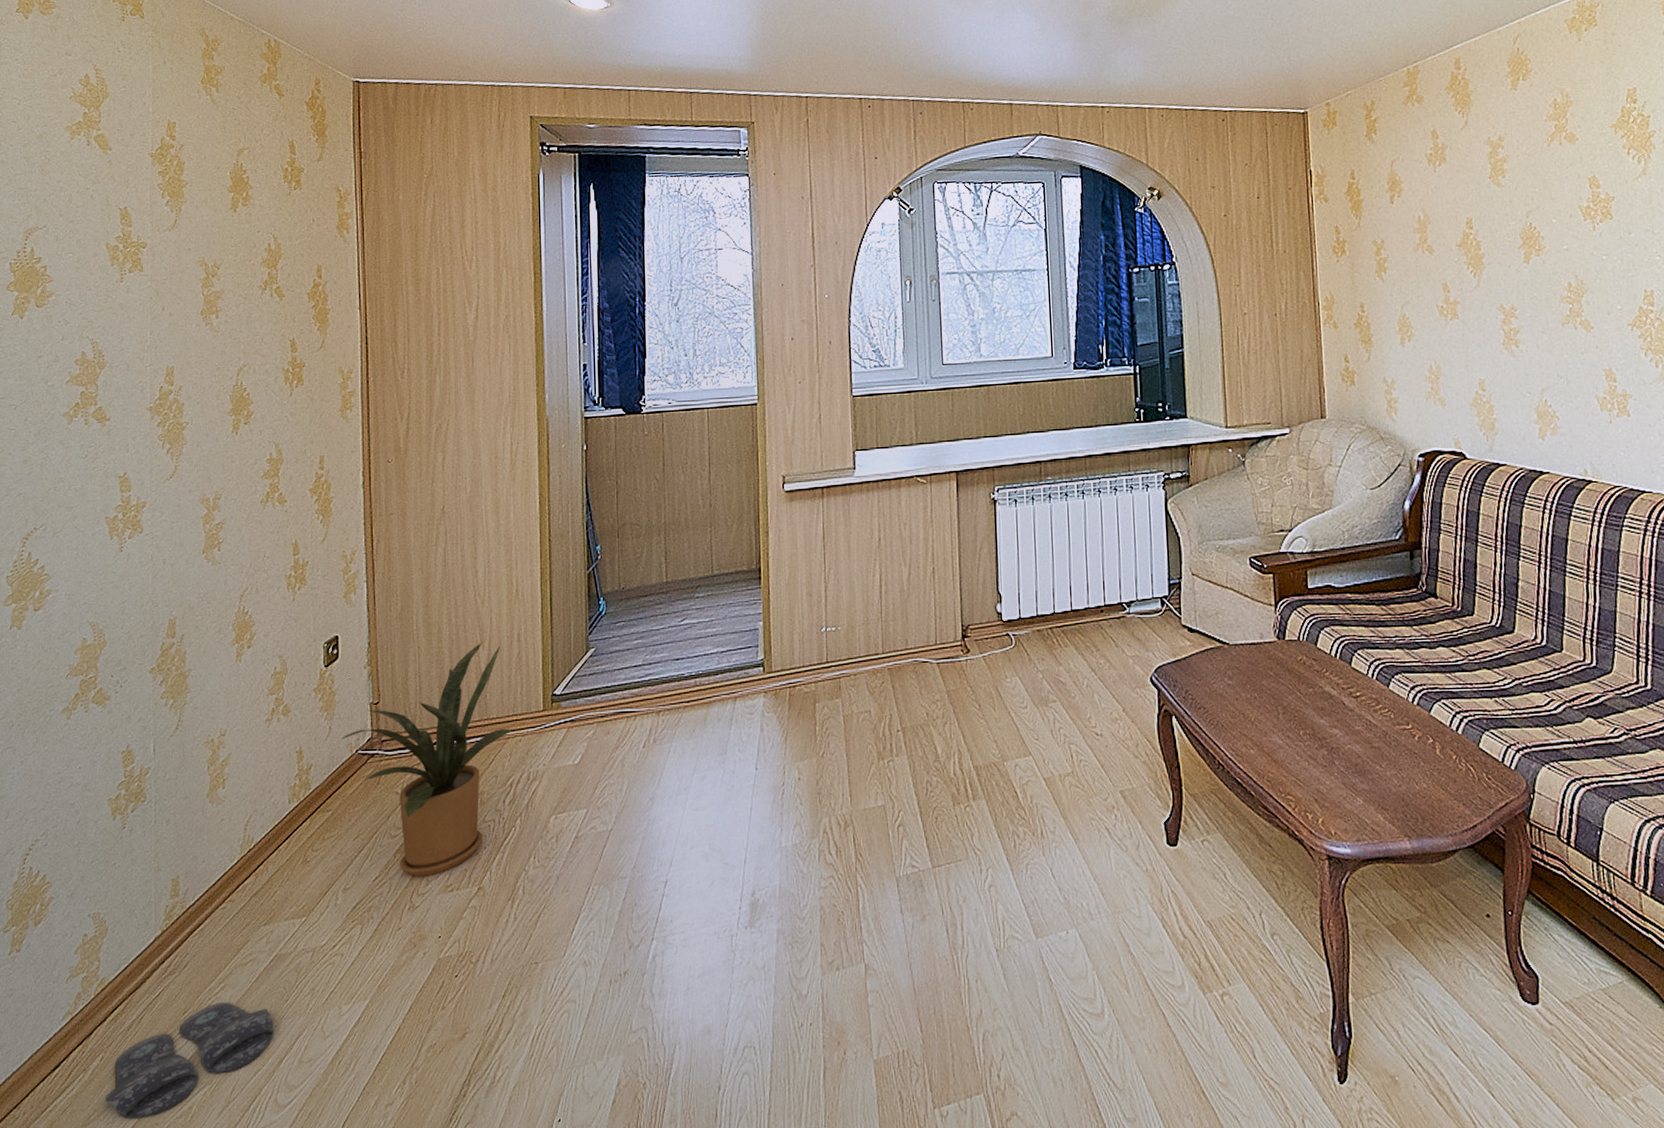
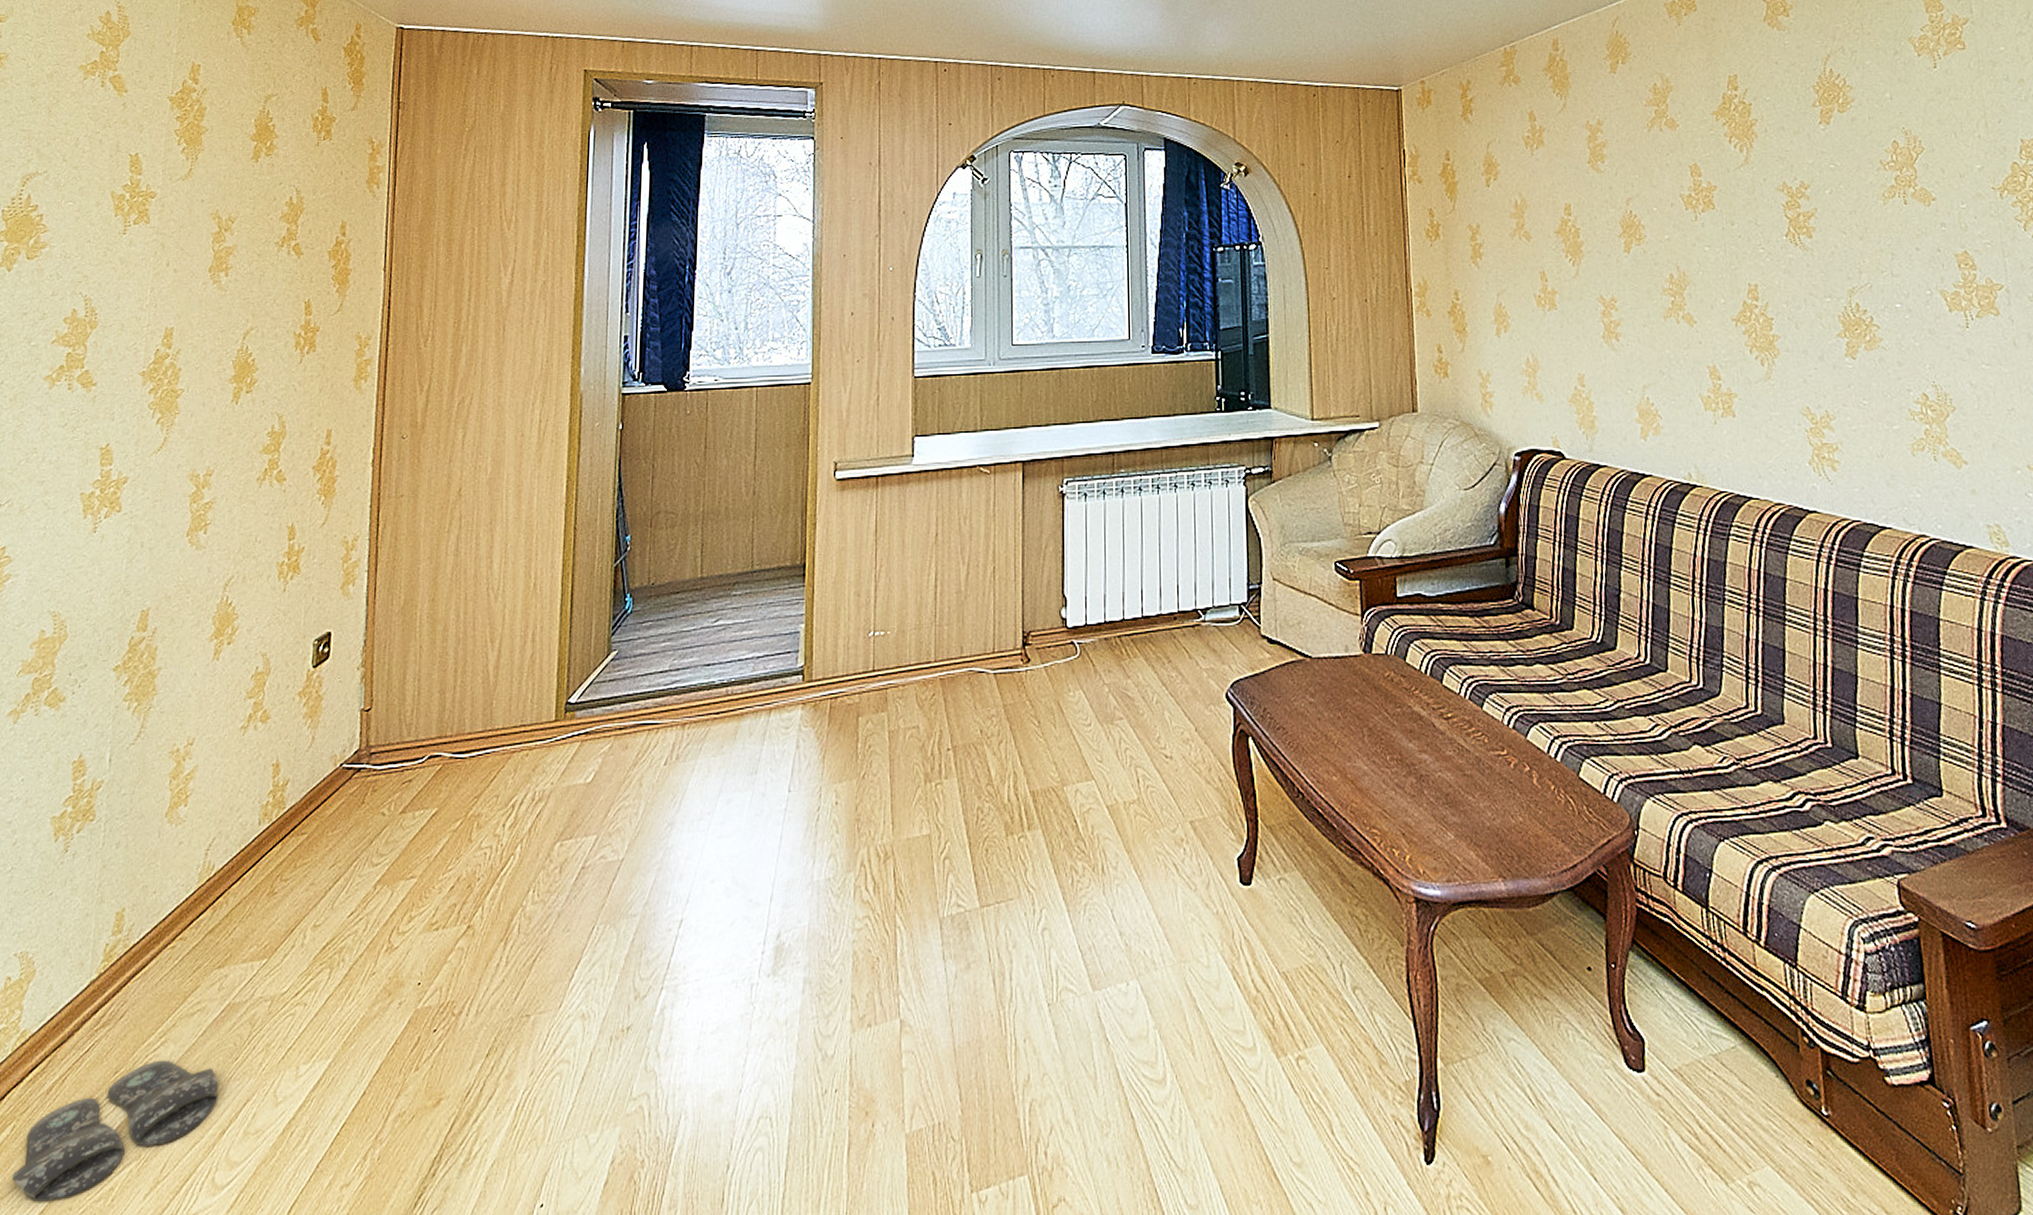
house plant: present [340,641,514,876] -> none [324,641,521,912]

